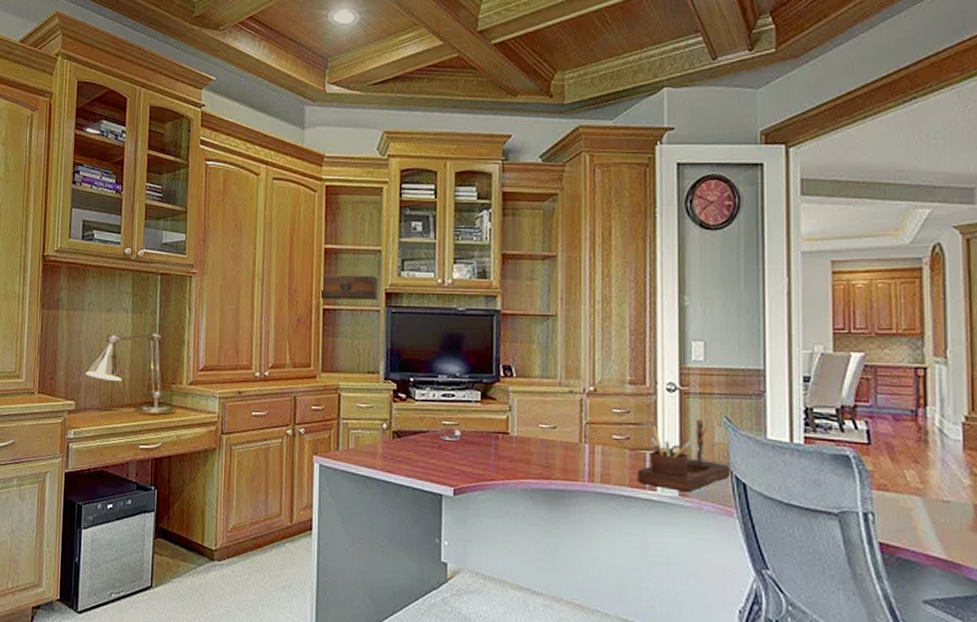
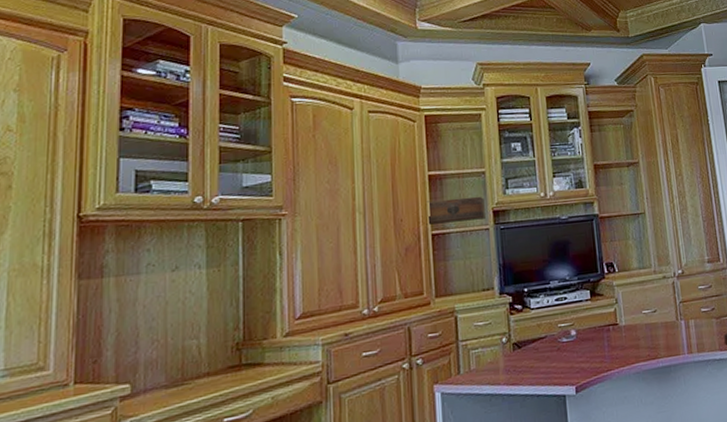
desk lamp: present [85,333,177,415] -> none [144,285,270,382]

